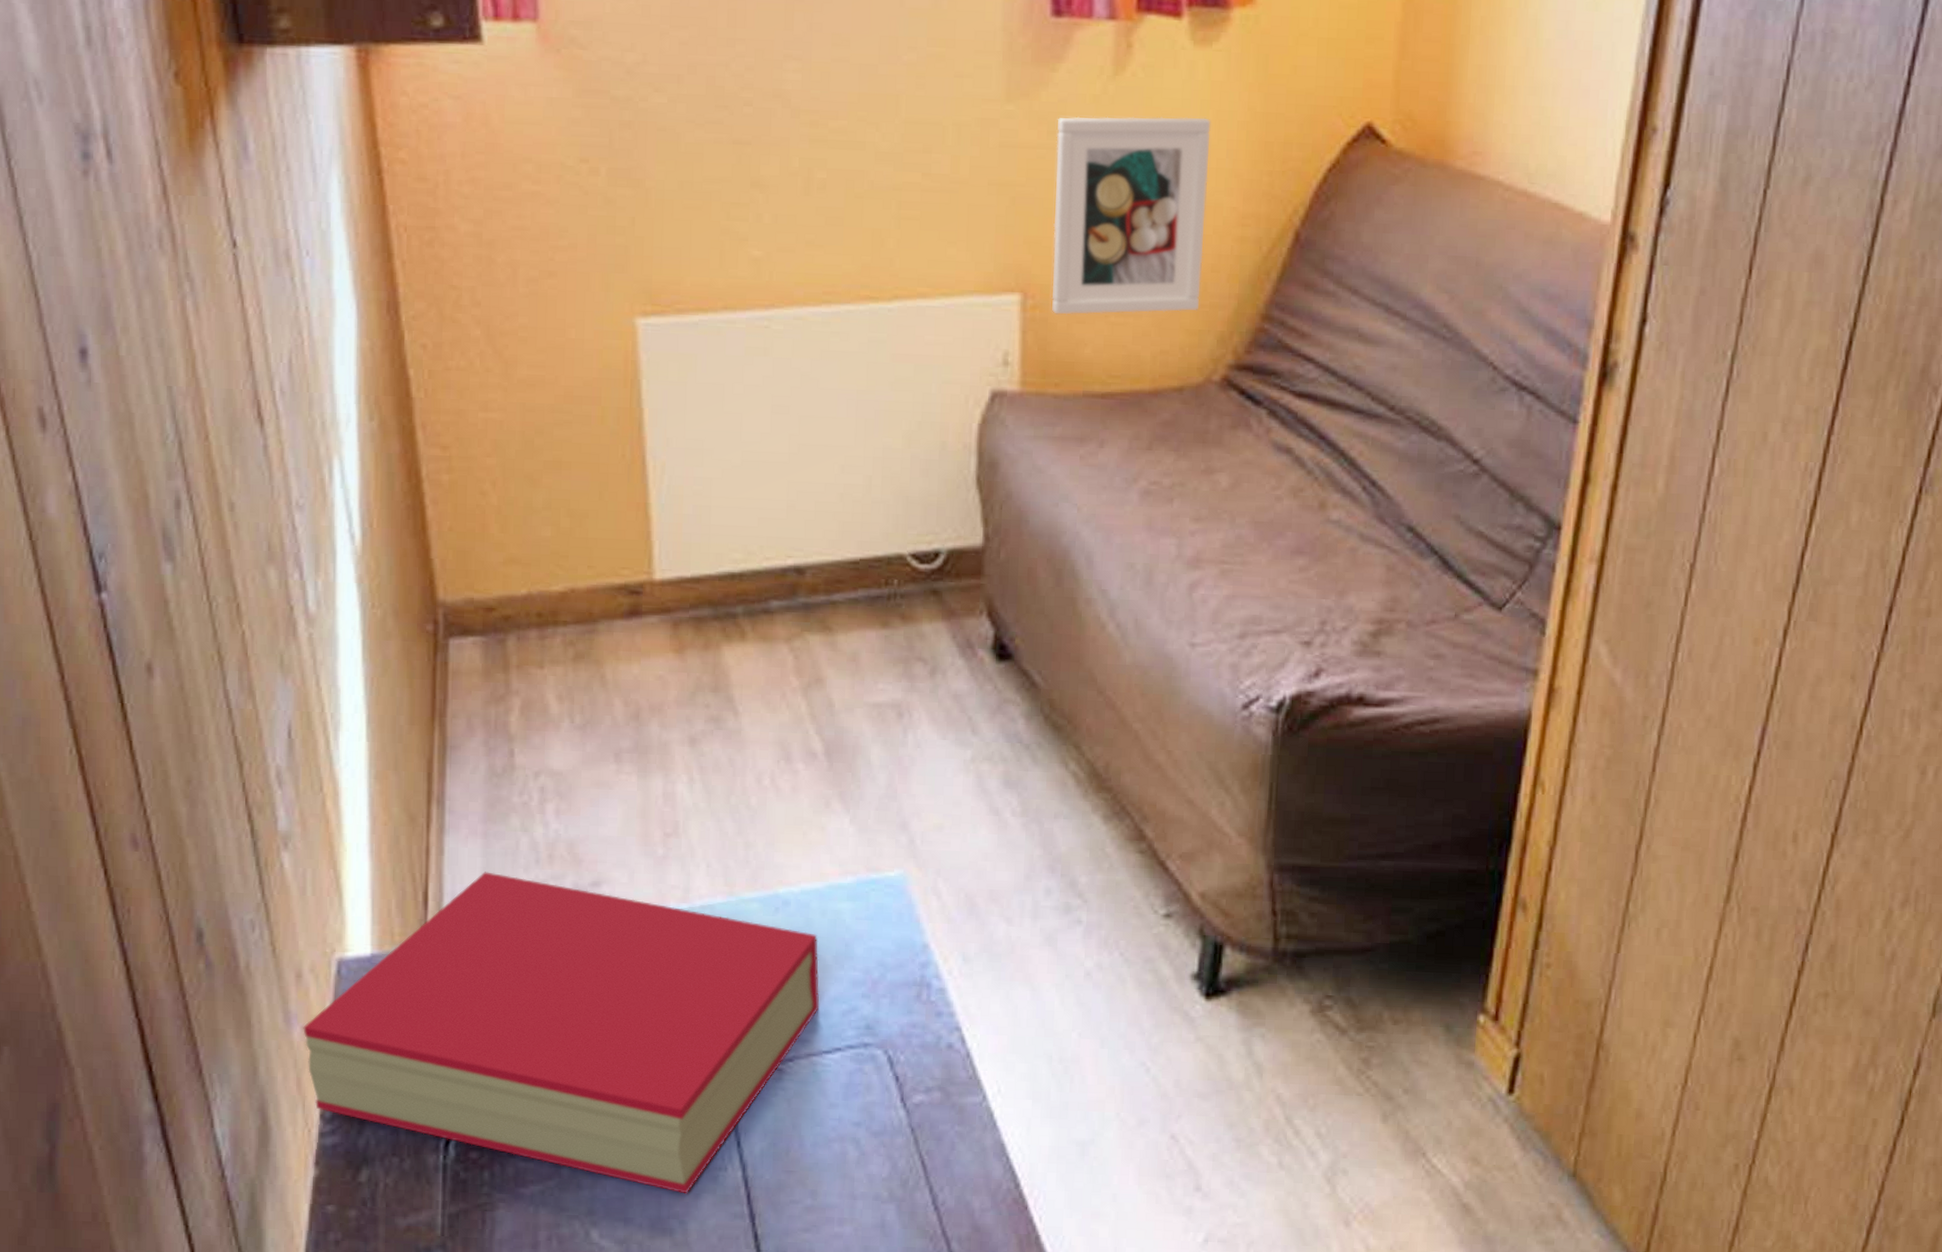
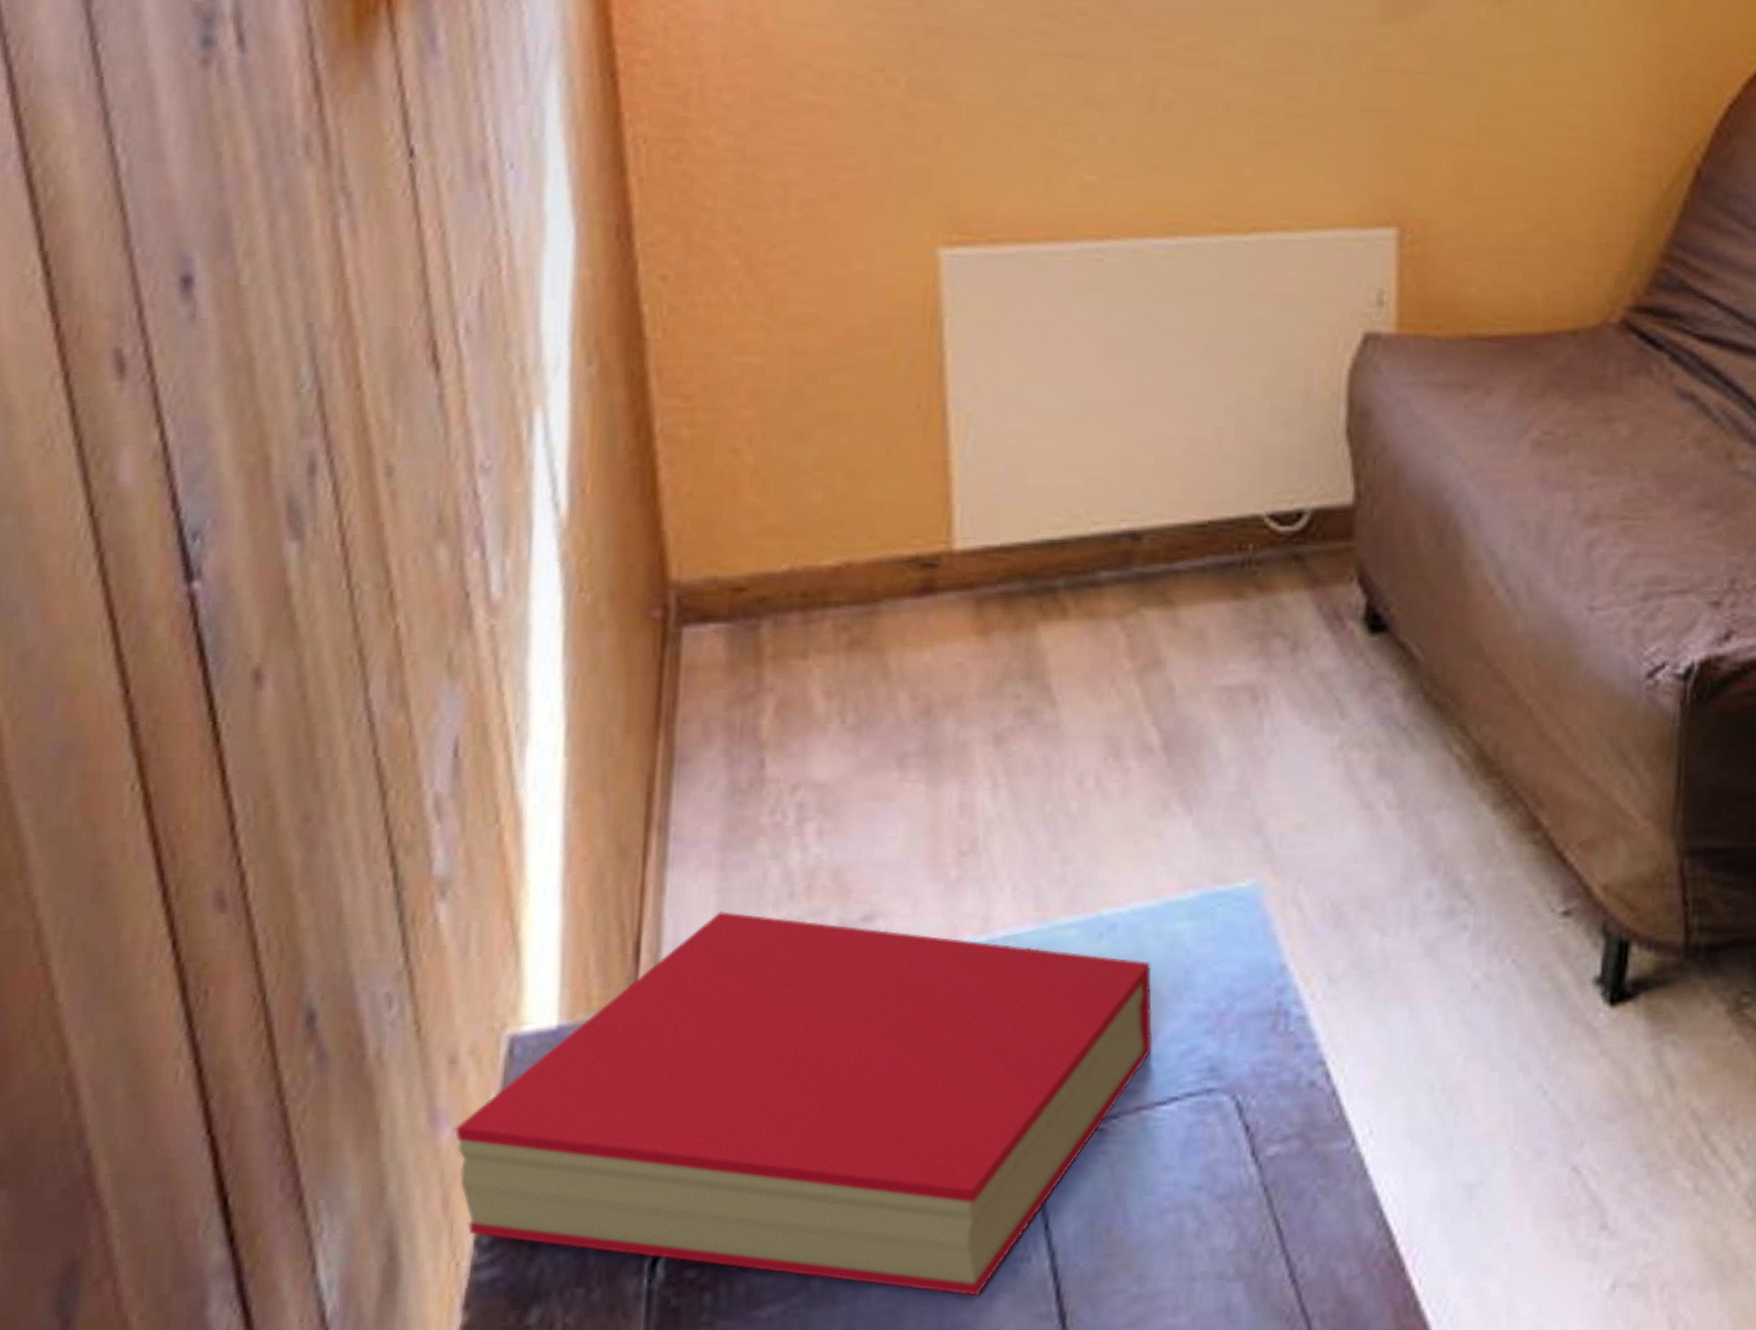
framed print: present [1051,116,1211,315] -> none [1432,41,1606,252]

